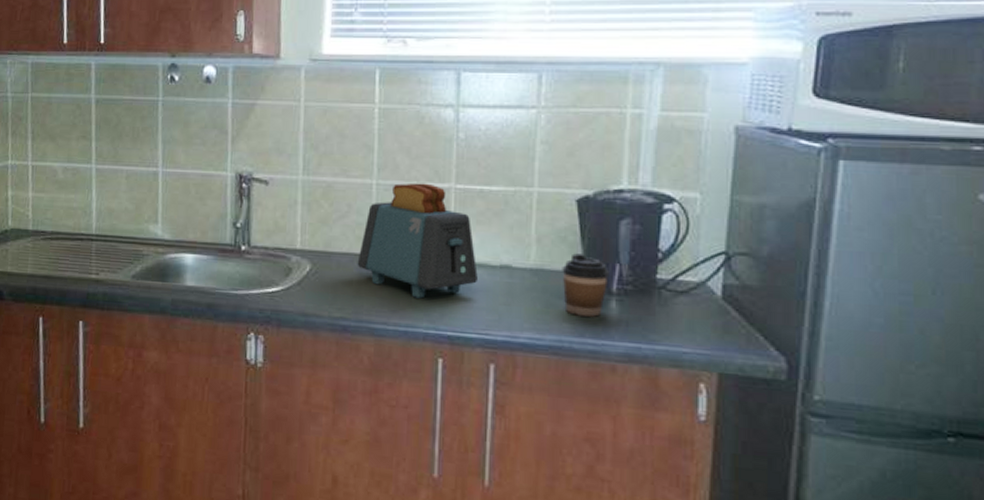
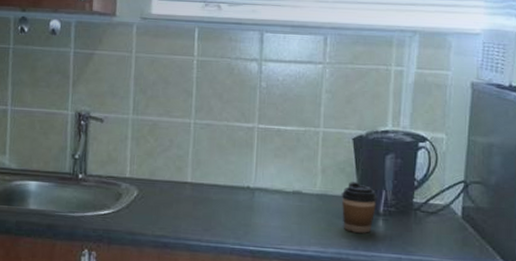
toaster: present [357,183,478,299] -> none [176,122,275,219]

